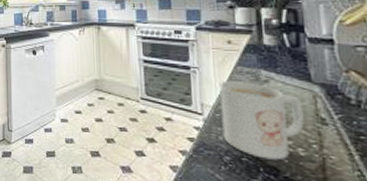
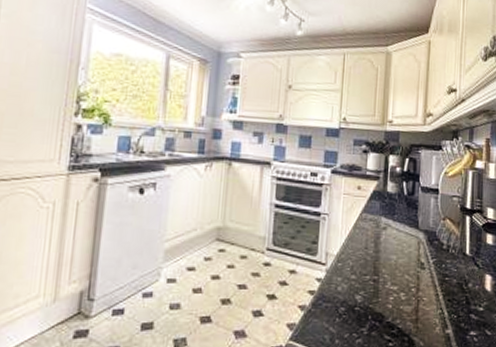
mug: present [219,81,304,161] -> none [341,228,409,306]

